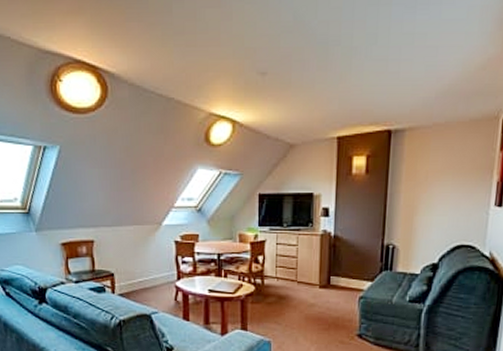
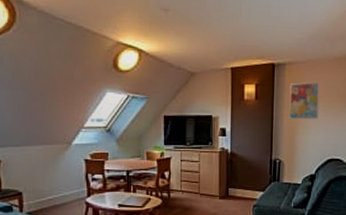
wall art: none [407,150,450,198] -> present [289,82,320,120]

